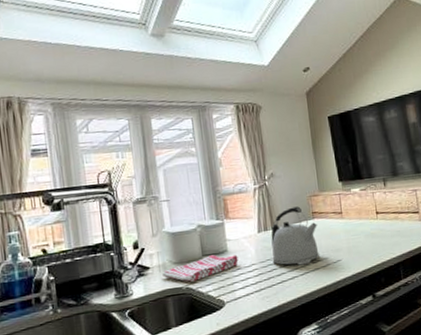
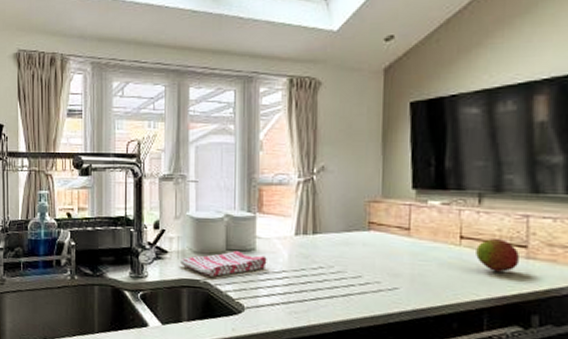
kettle: present [271,206,319,266] -> none [308,211,373,285]
fruit: none [388,209,415,234] -> present [476,239,519,272]

